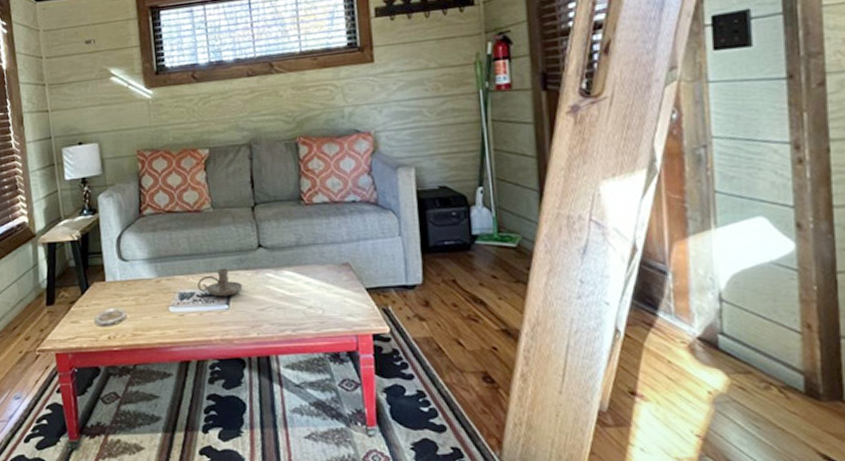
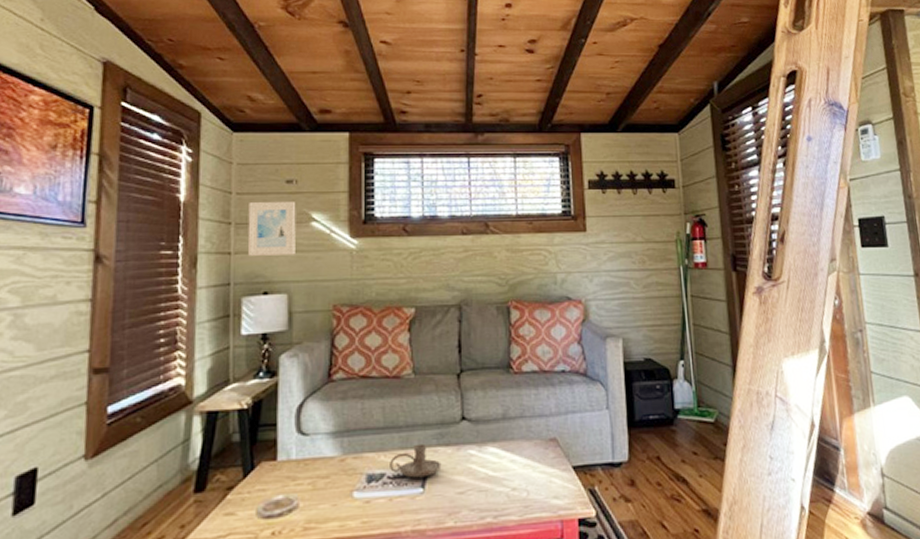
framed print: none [57,60,100,112] -> present [247,202,296,256]

